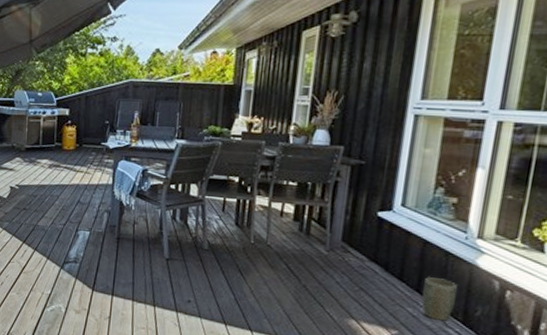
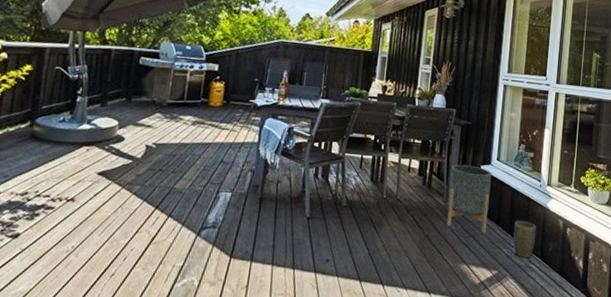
planter: none [330,210,394,289] -> present [447,164,492,234]

